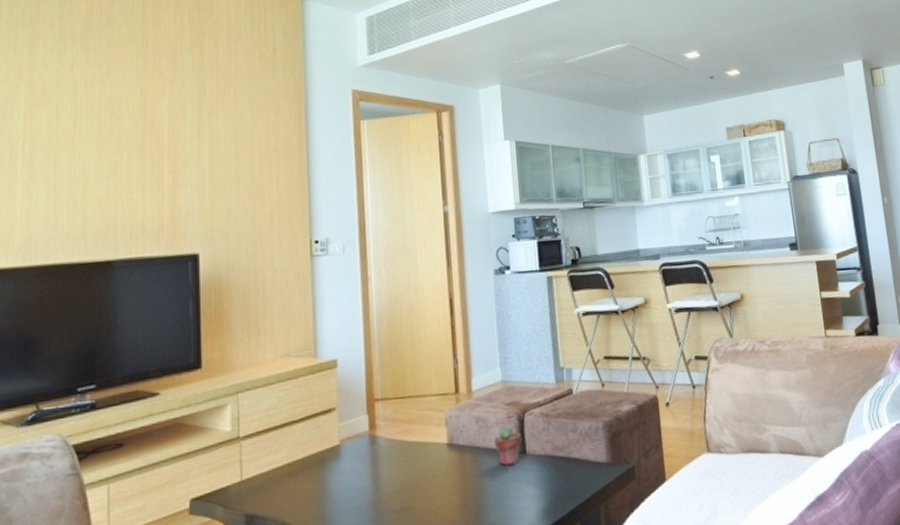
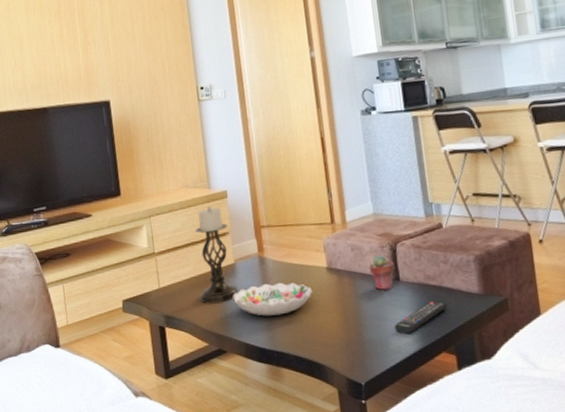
candle holder: none [292,378,342,496] -> present [195,206,239,304]
decorative bowl: none [334,463,430,506] -> present [233,282,313,316]
remote control: none [517,474,575,514] -> present [394,301,448,335]

